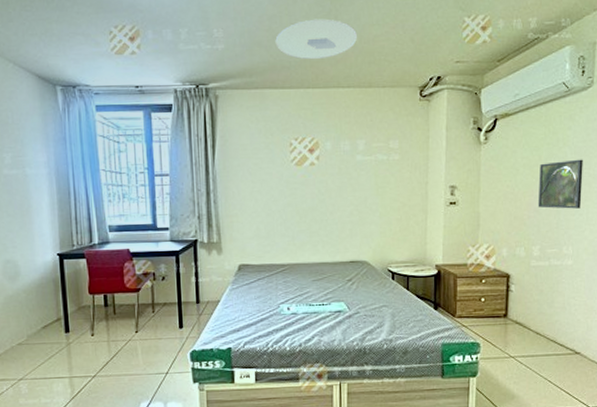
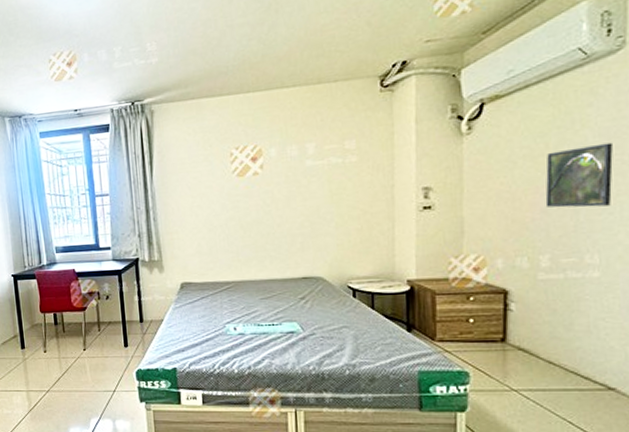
ceiling light: present [275,18,358,60] -> none [210,14,303,62]

